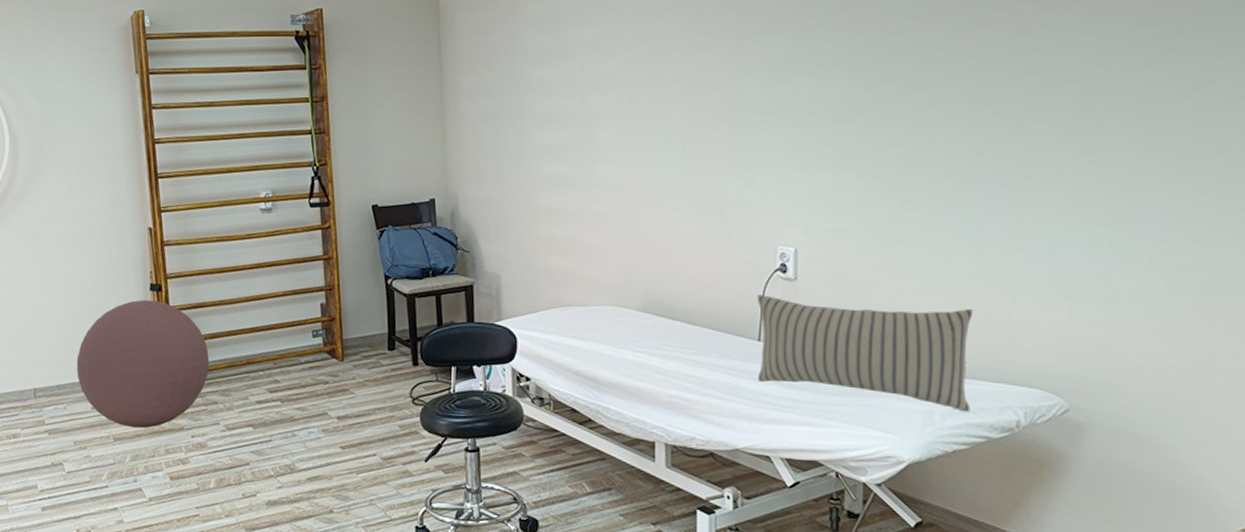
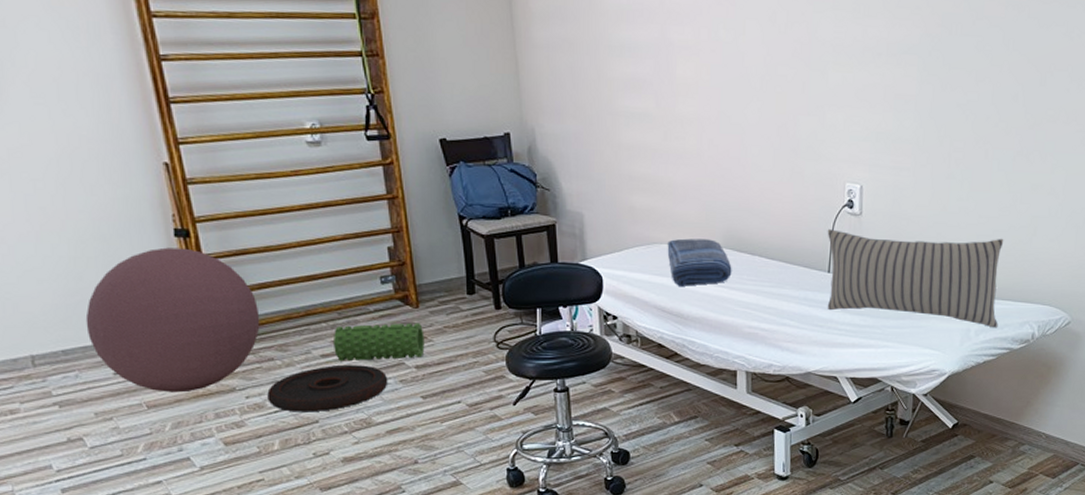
weight plate: none [209,411,312,455] -> present [267,364,388,412]
foam roller: none [268,375,347,409] -> present [334,322,425,362]
towel: none [583,301,651,350] -> present [667,238,732,286]

